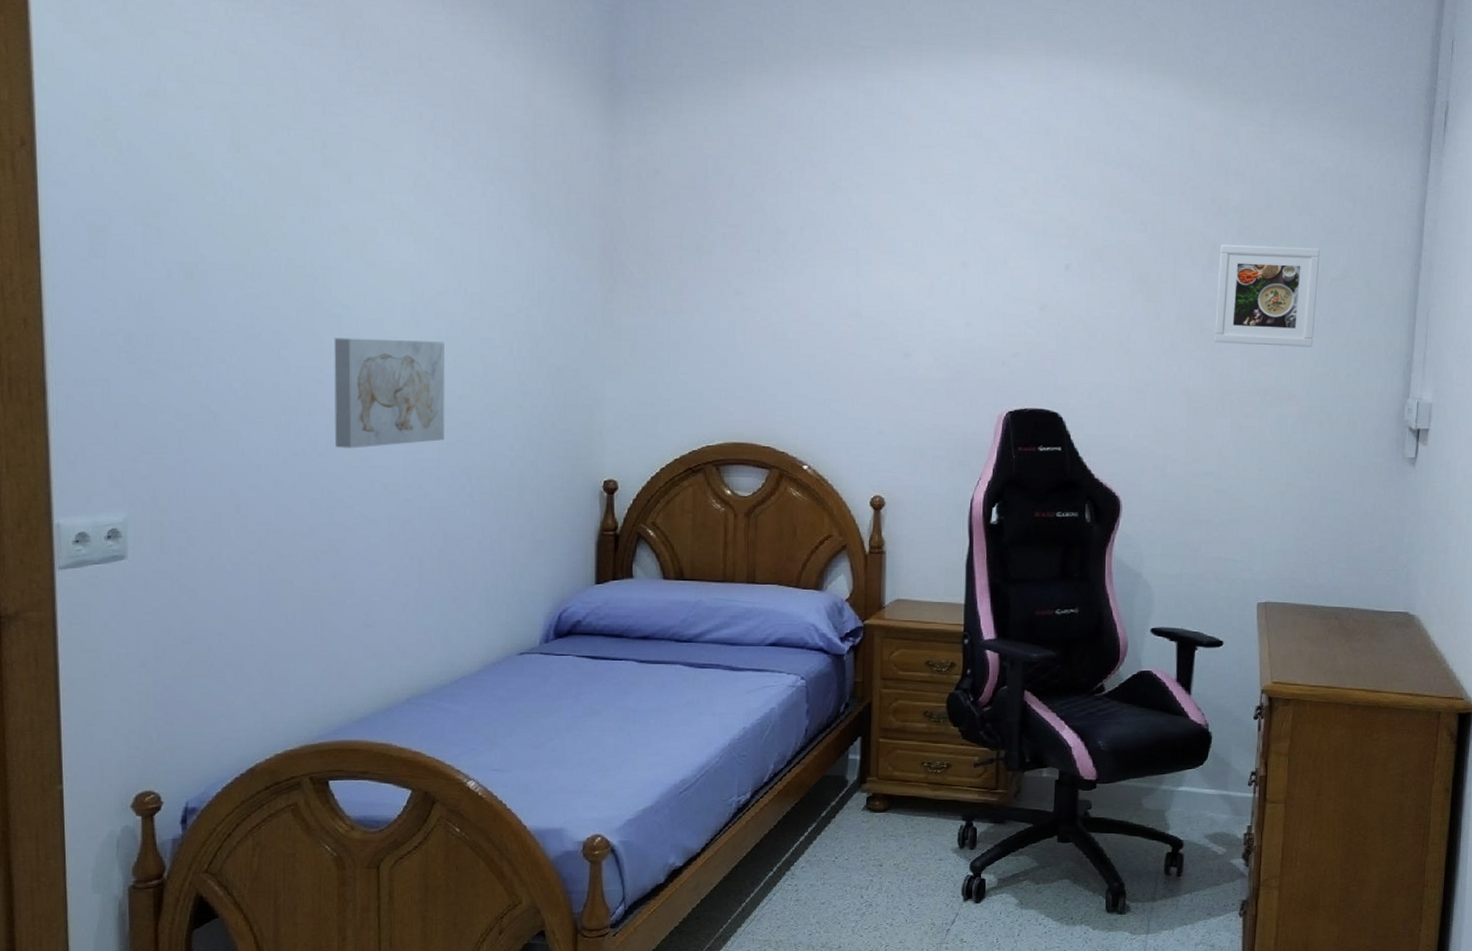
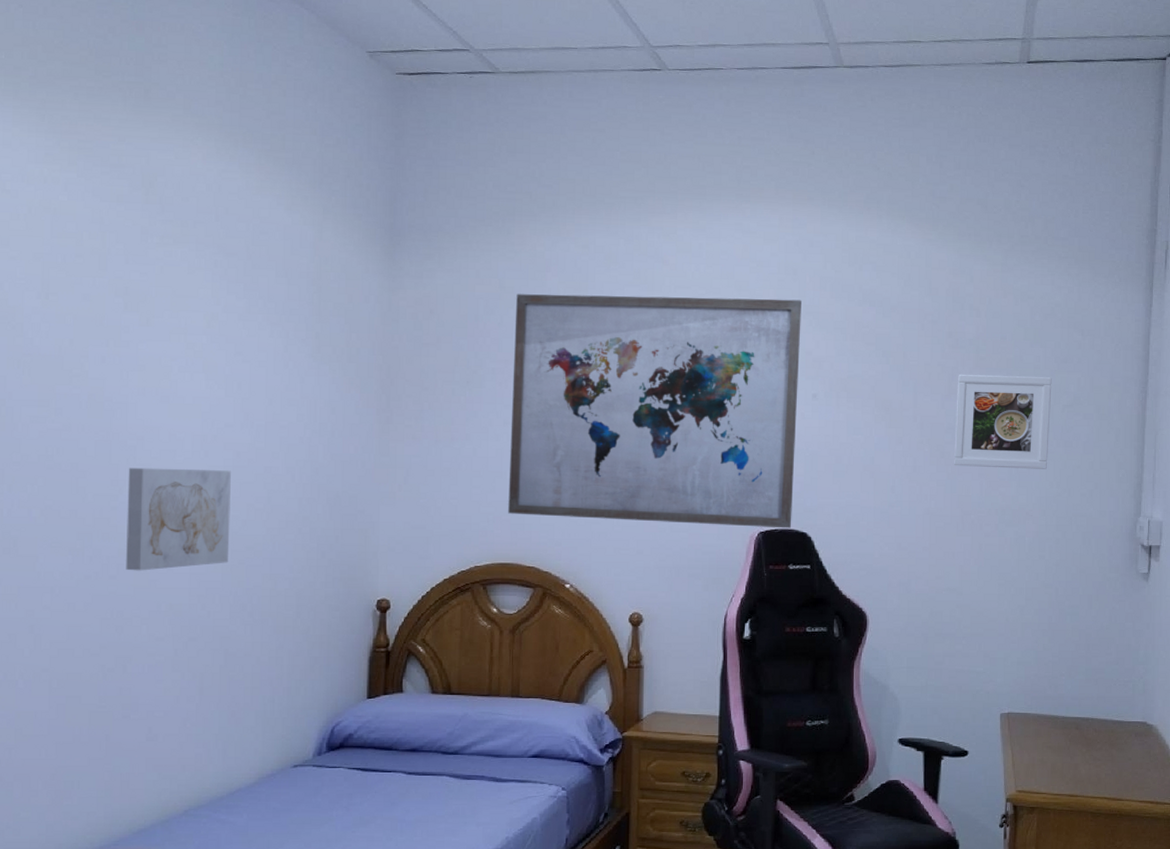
wall art: none [741,152,1055,408] -> present [508,294,801,529]

